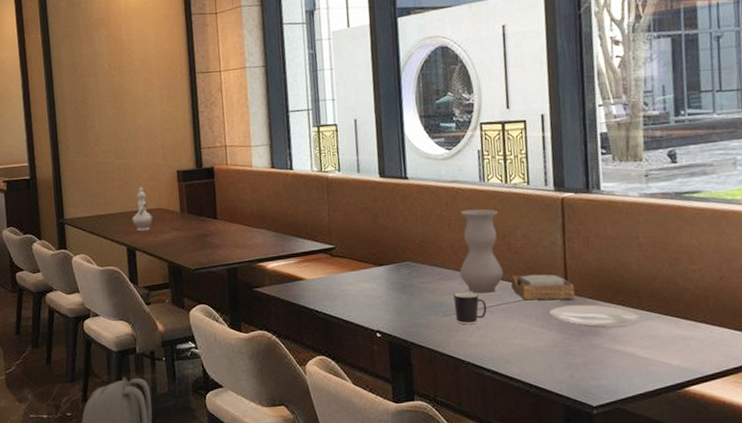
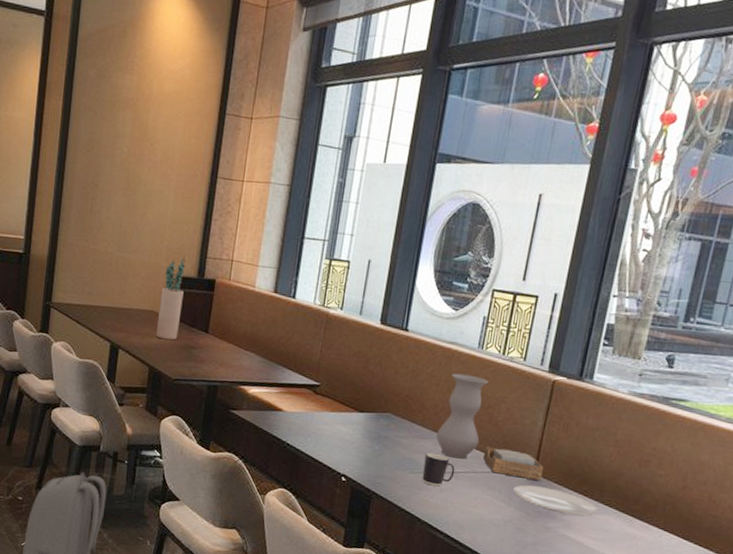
ewer: present [132,187,154,232] -> none [121,285,144,331]
vase: none [164,150,189,234] -> present [155,255,186,341]

